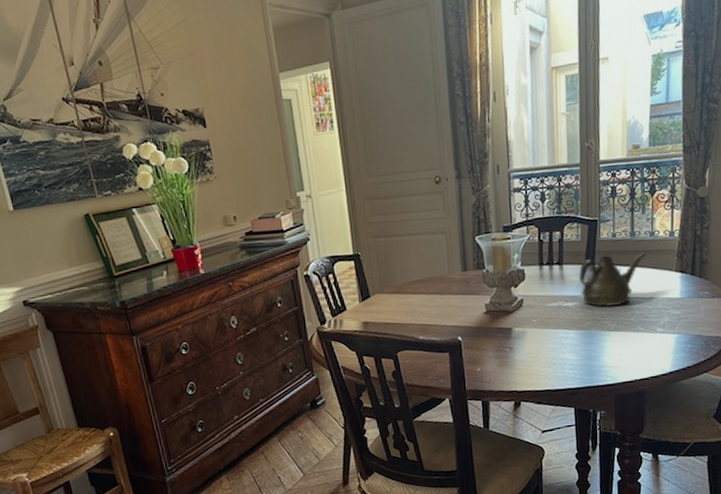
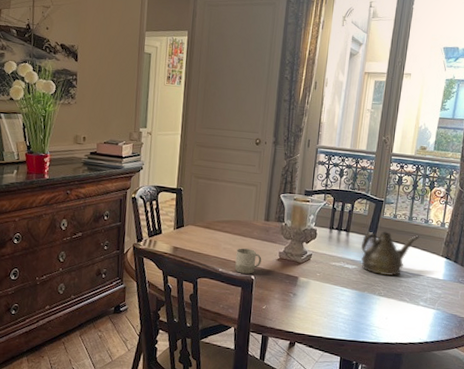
cup: none [435,307,467,337] -> present [235,248,262,274]

